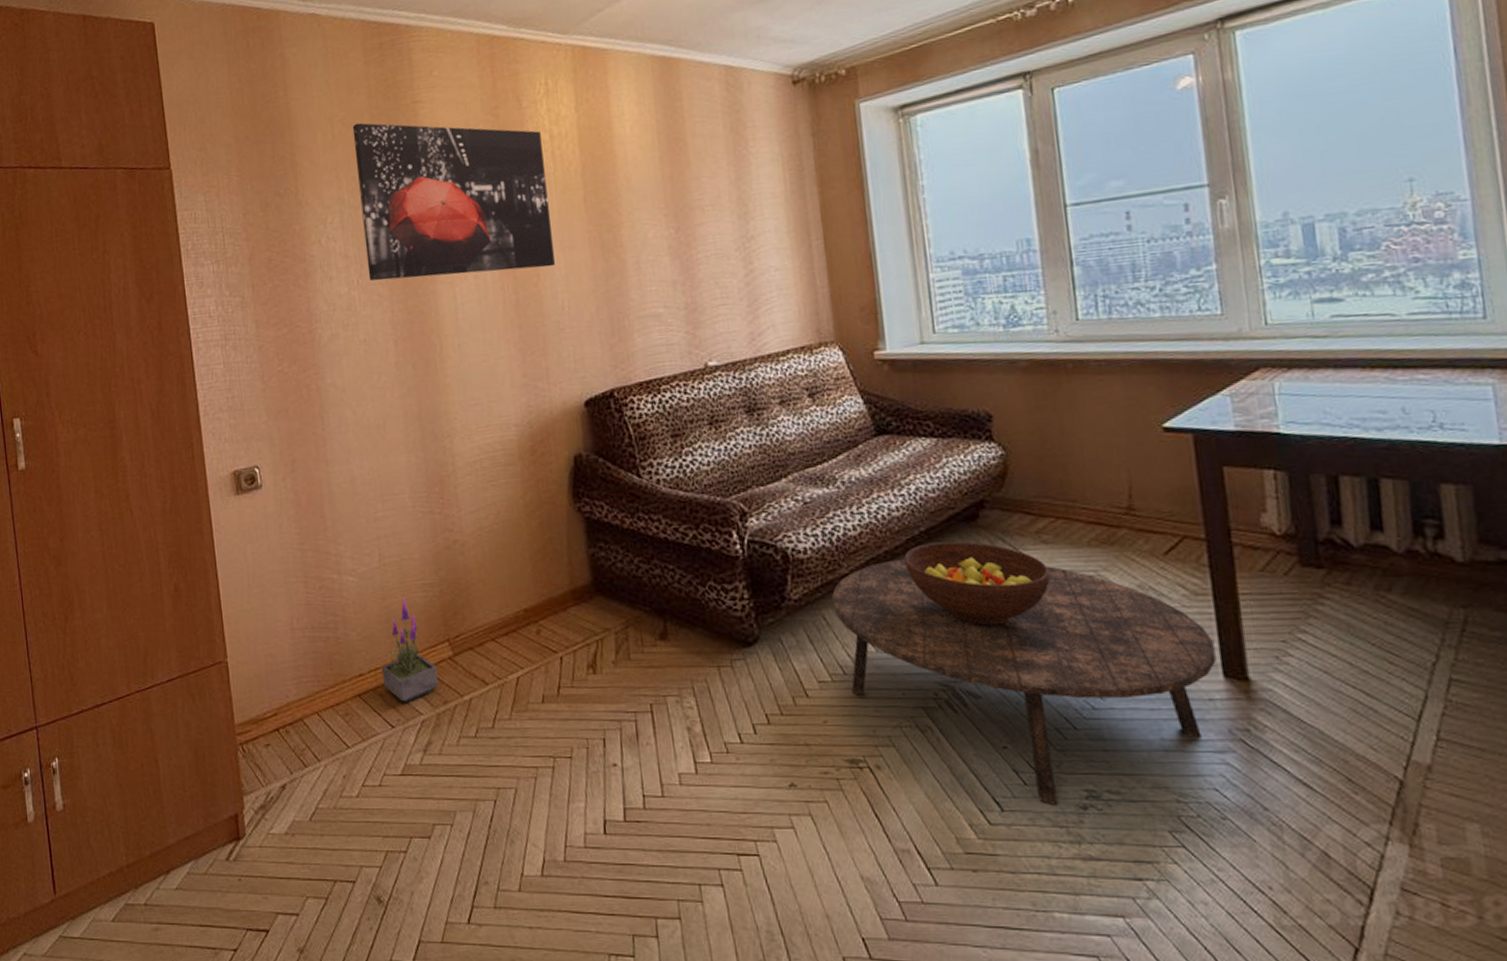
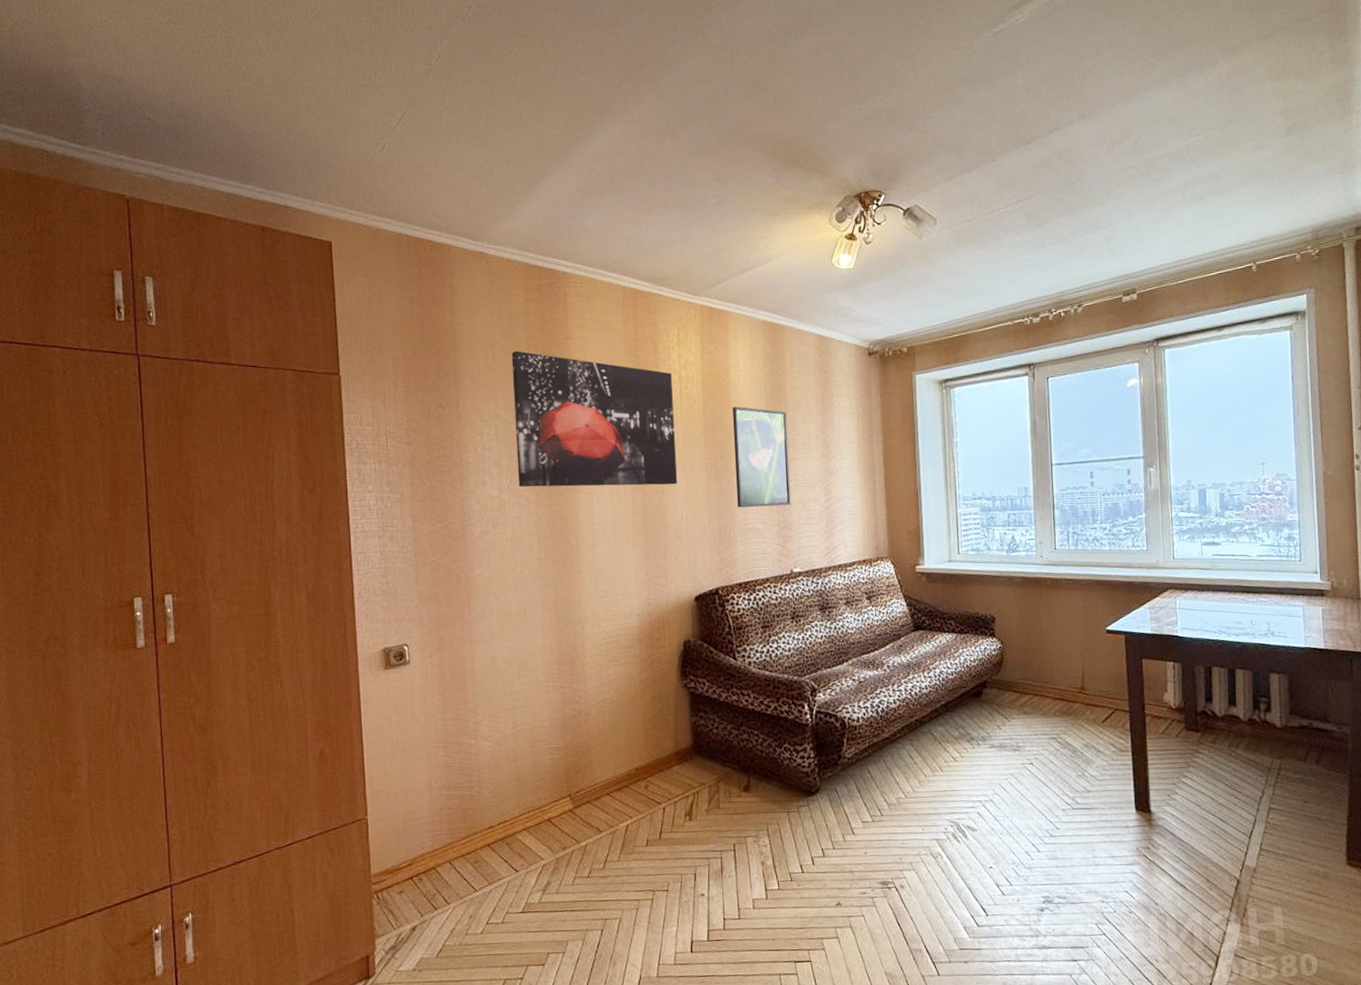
potted plant: present [381,596,439,702] -> none [509,758,559,849]
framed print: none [619,164,701,290] -> present [733,406,791,508]
coffee table: present [831,559,1216,805] -> none [875,726,1131,909]
fruit bowl: present [904,541,1051,626] -> none [929,712,1028,776]

